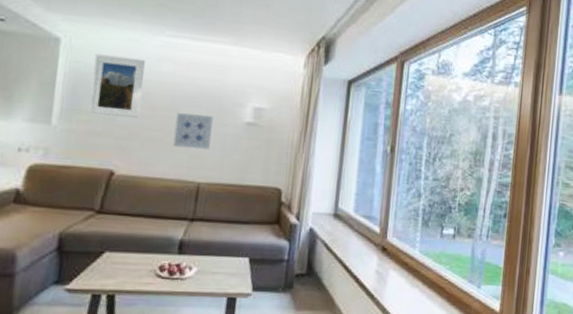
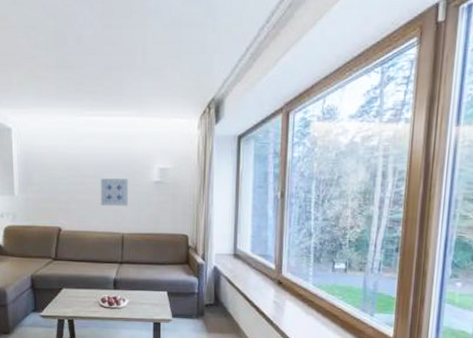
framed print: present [88,54,146,118] -> none [36,137,74,185]

